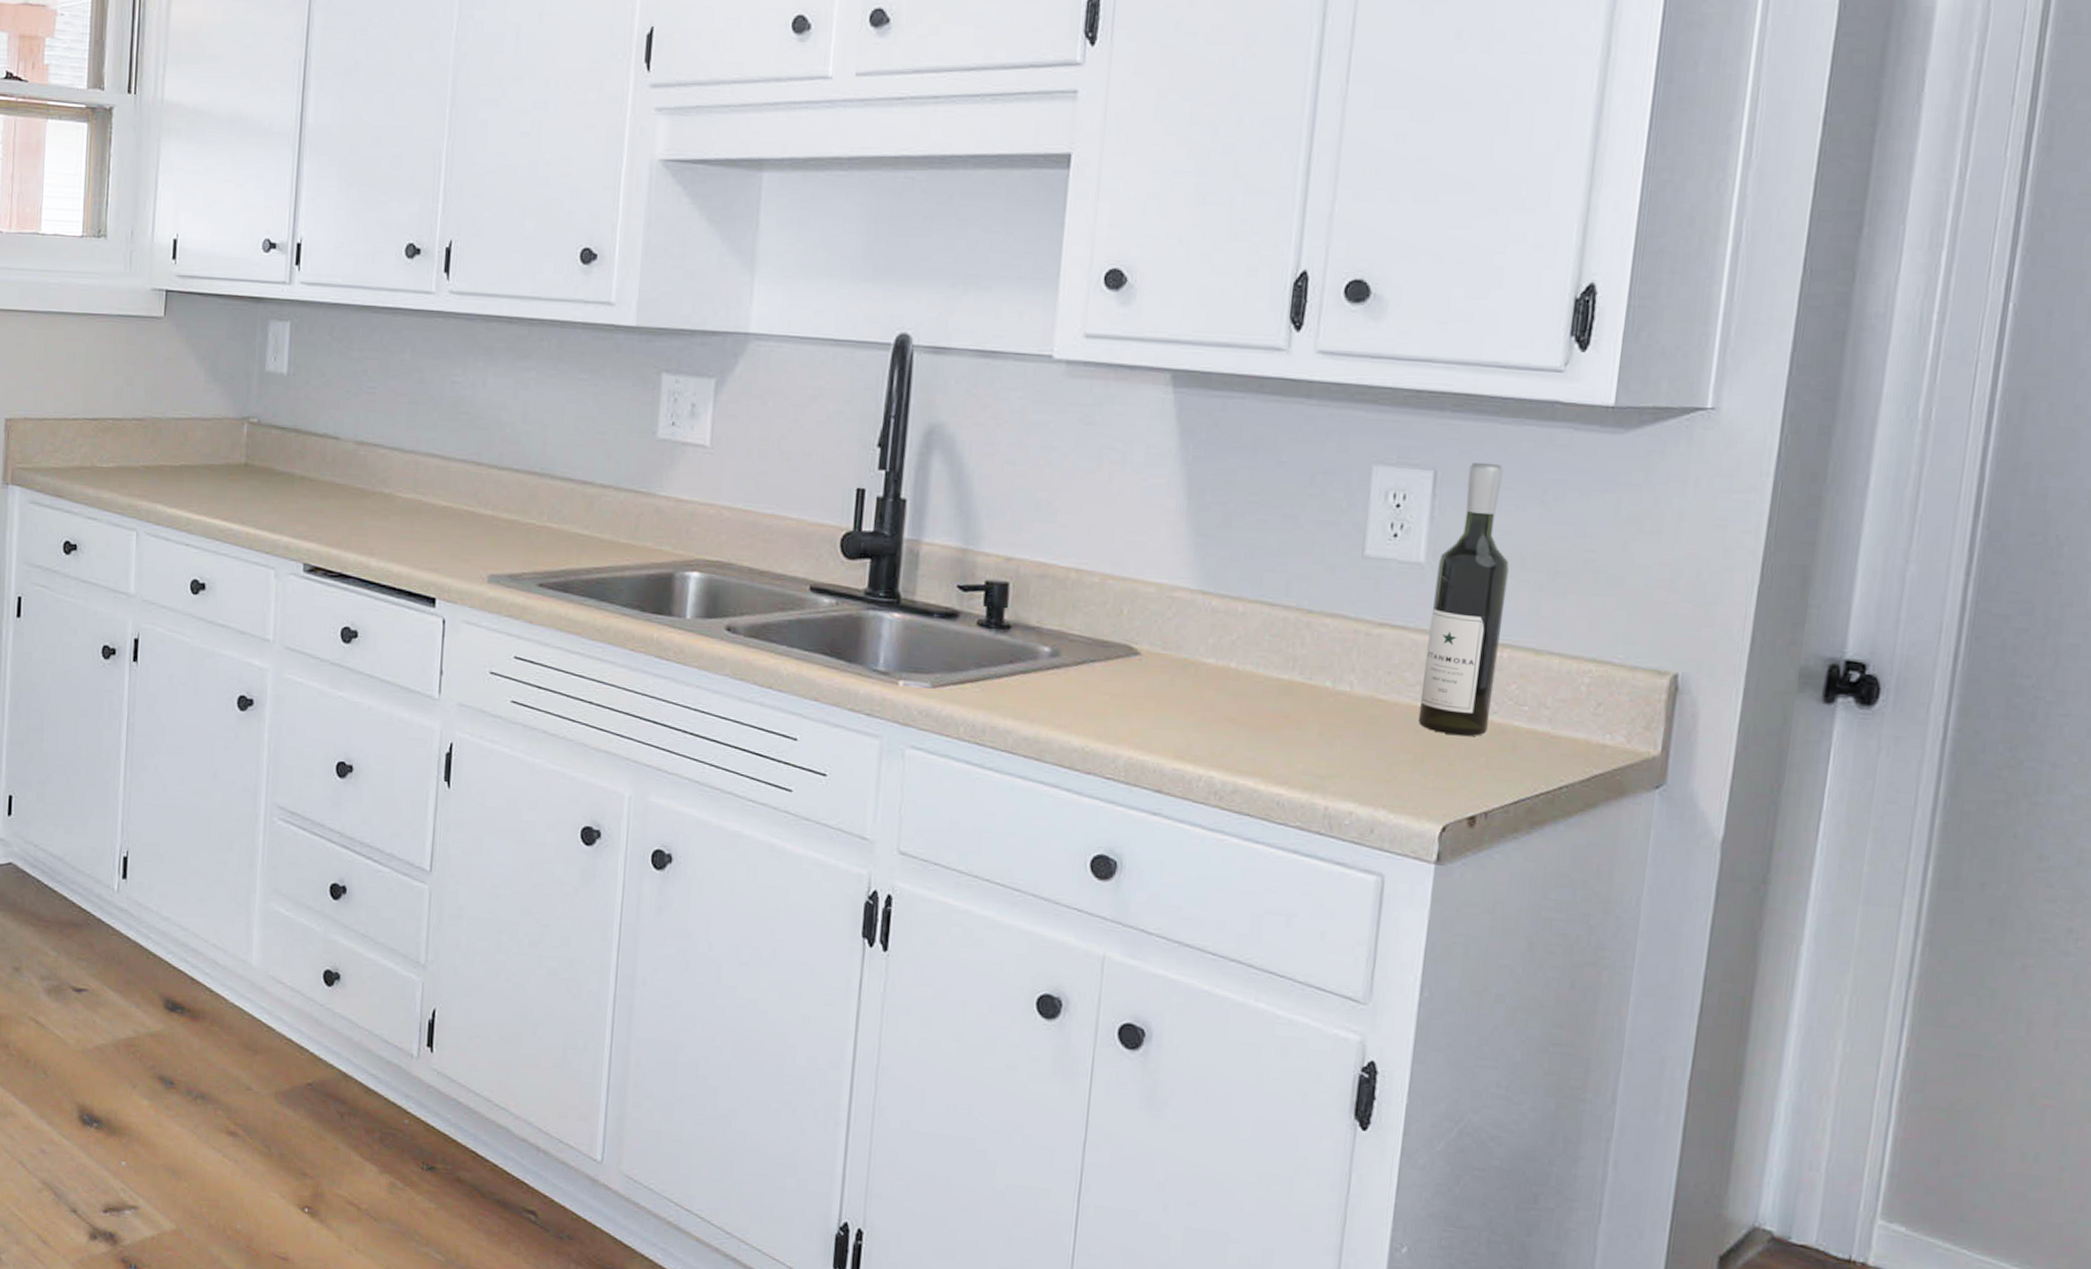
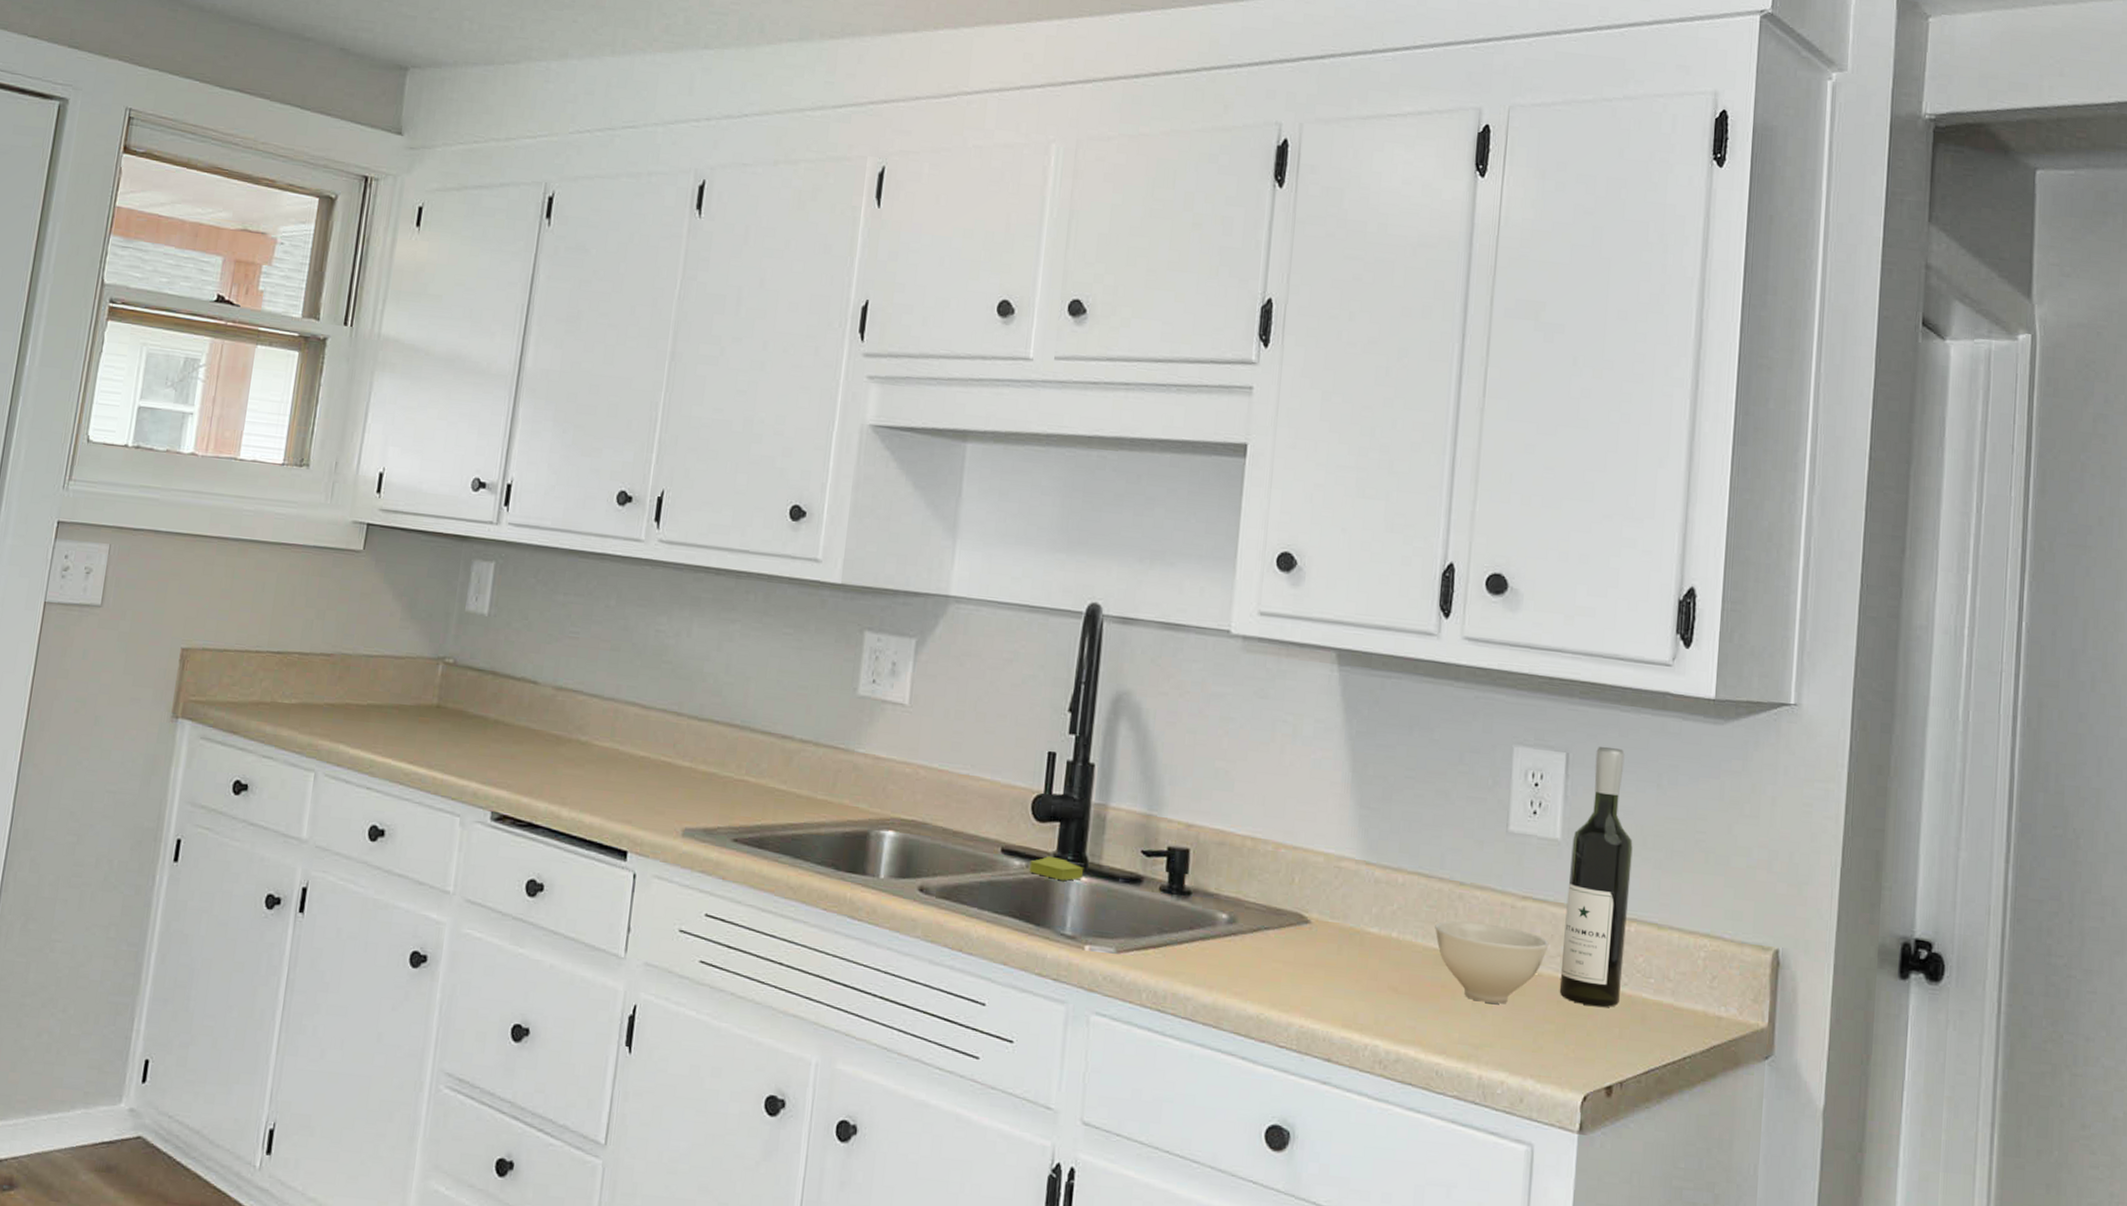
sponge: none [839,592,897,618] -> present [1029,855,1084,881]
bowl: none [1278,650,1408,734] -> present [1435,921,1549,1004]

